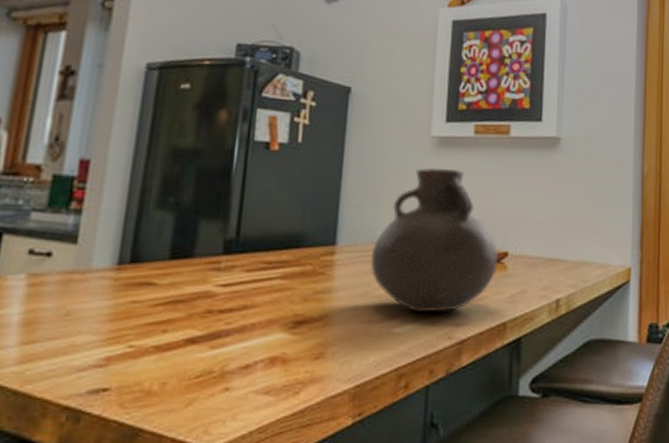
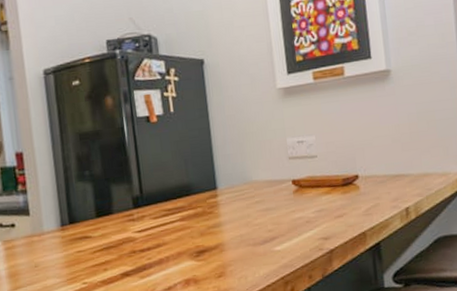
vase: present [370,168,499,313] -> none [246,113,351,233]

